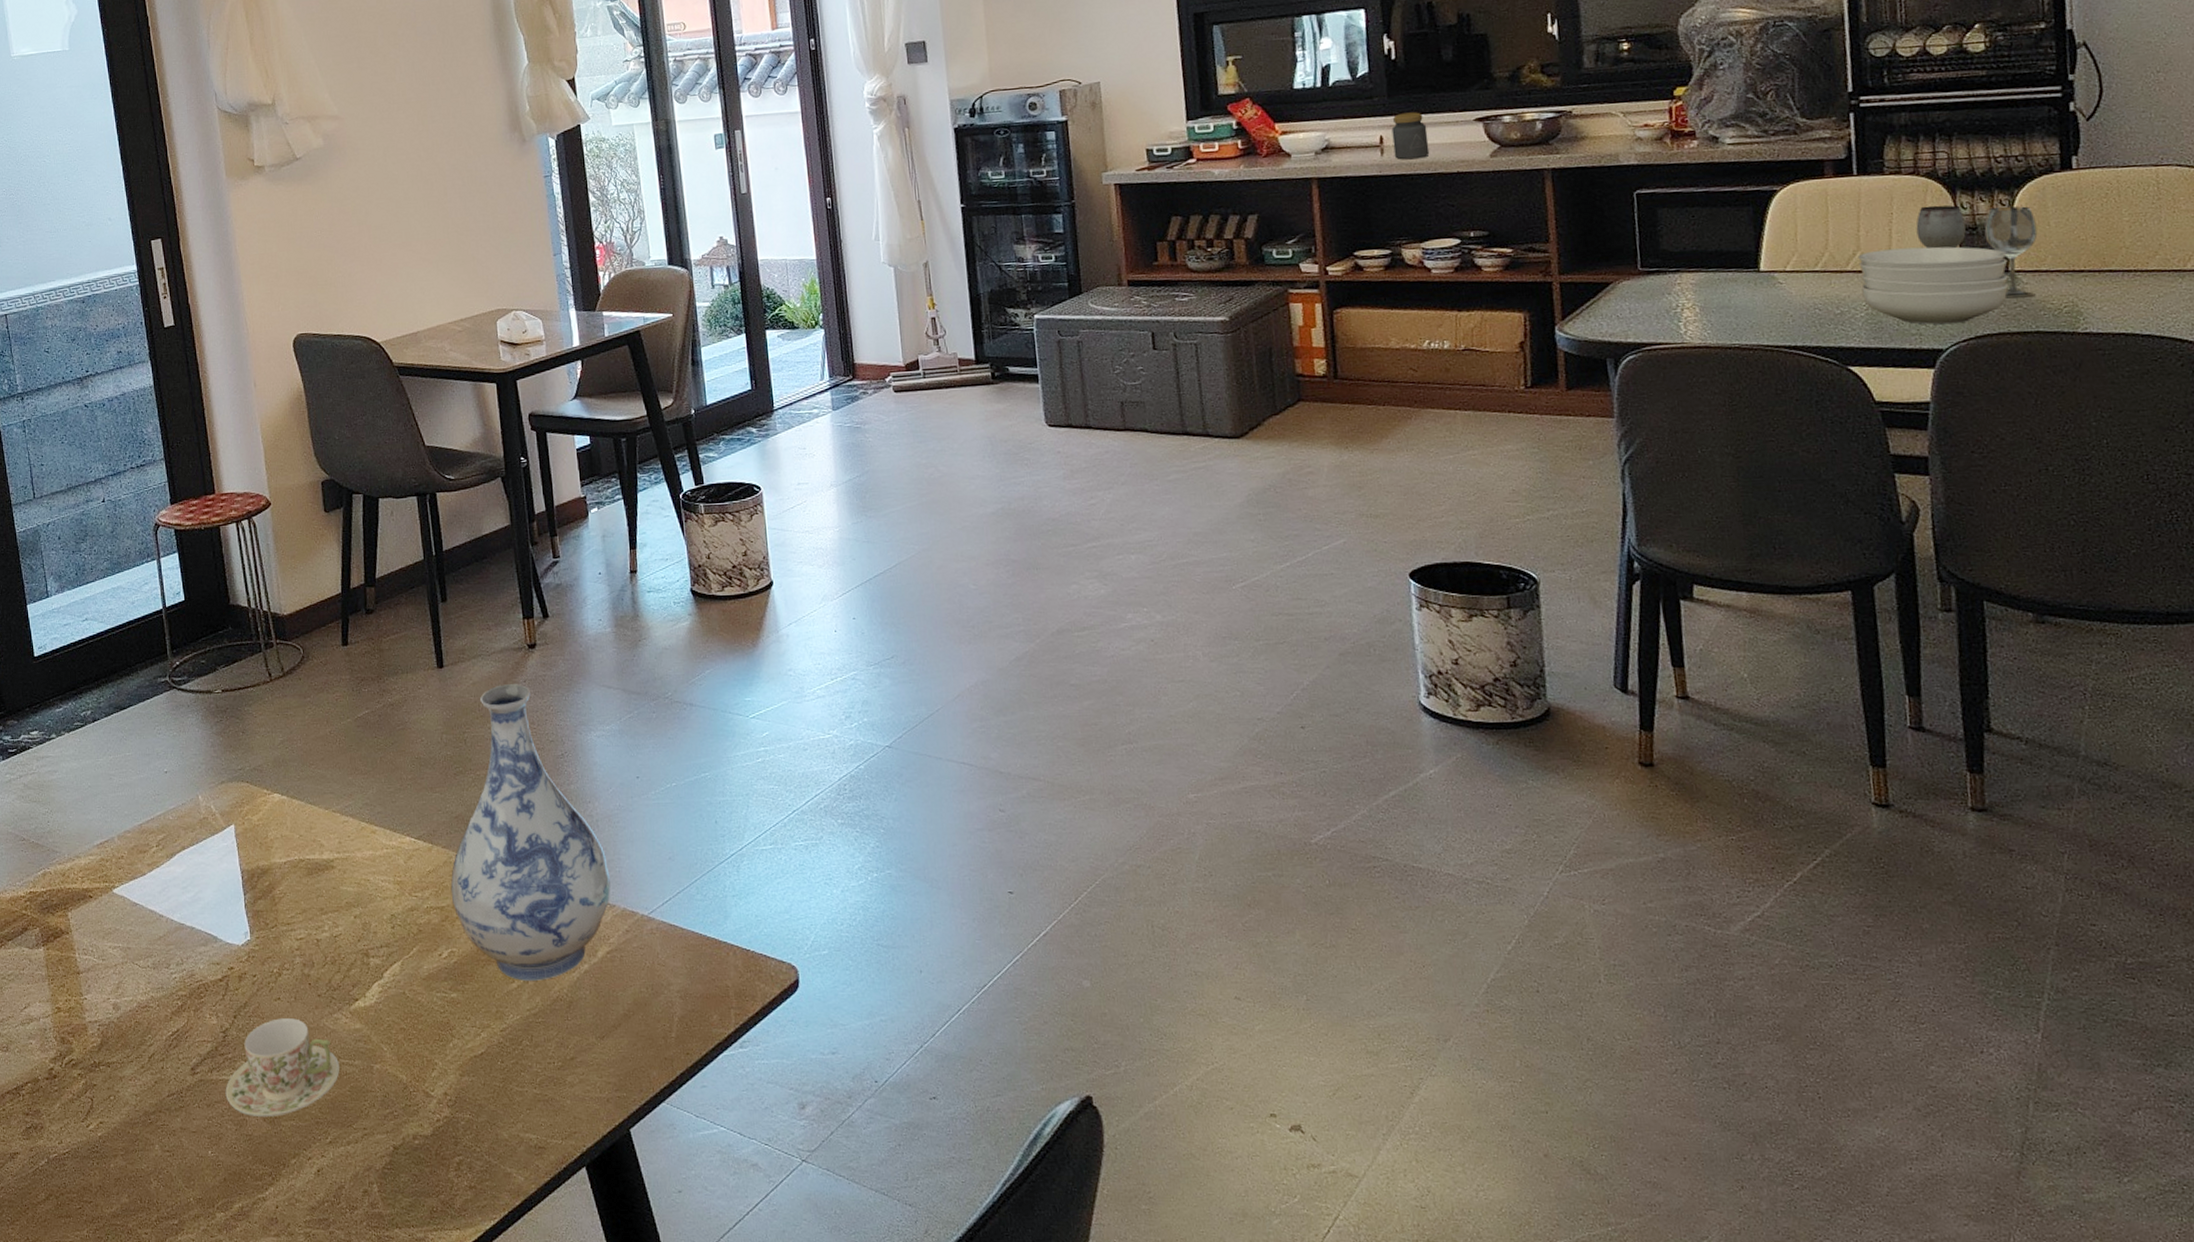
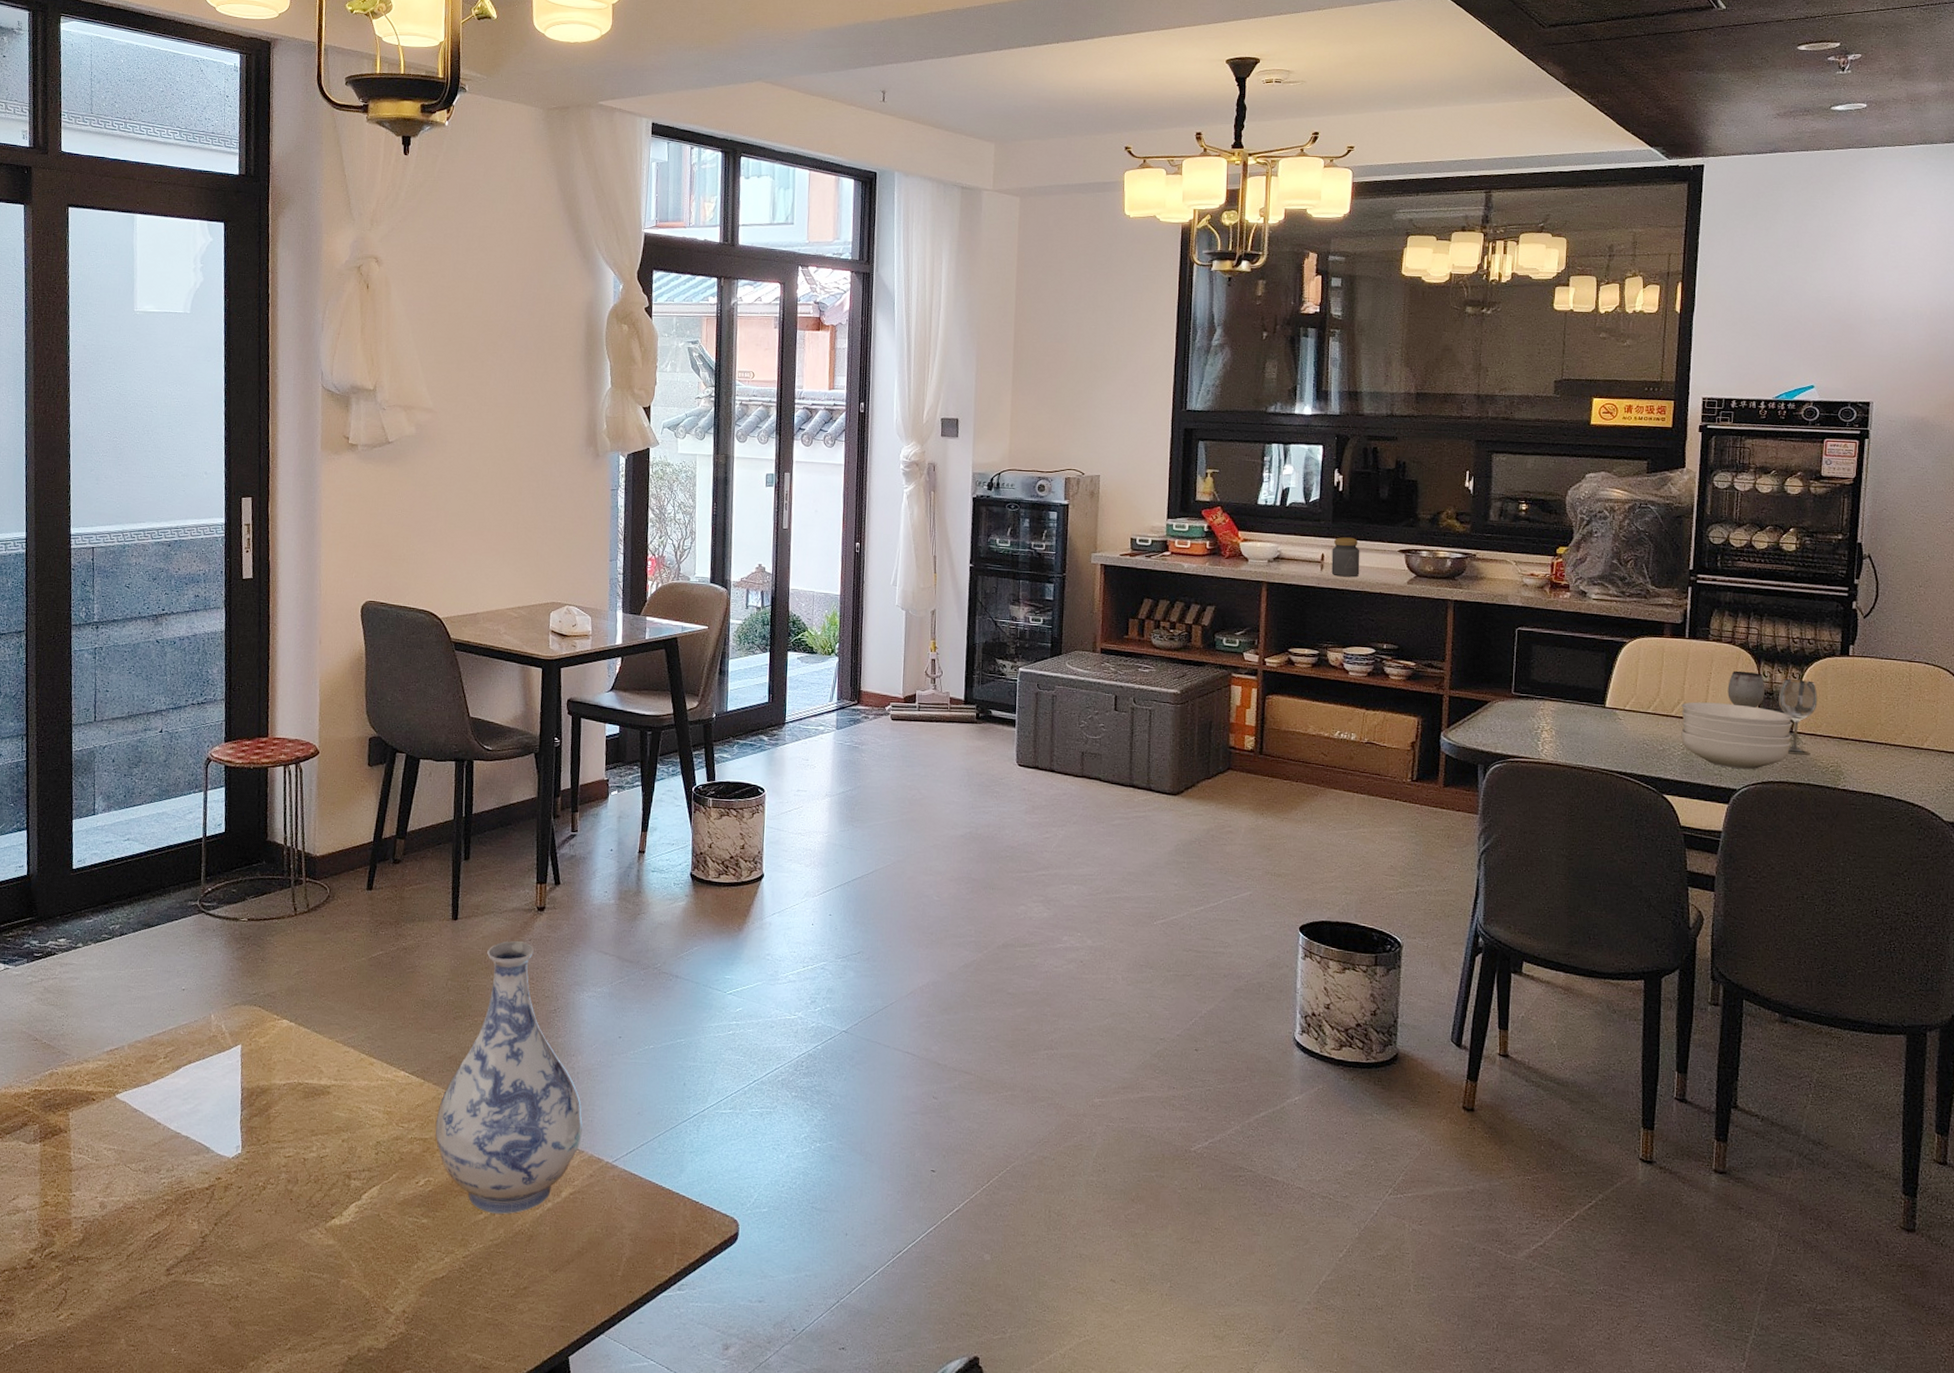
teacup: present [225,1018,340,1118] -> none [196,1229,309,1321]

